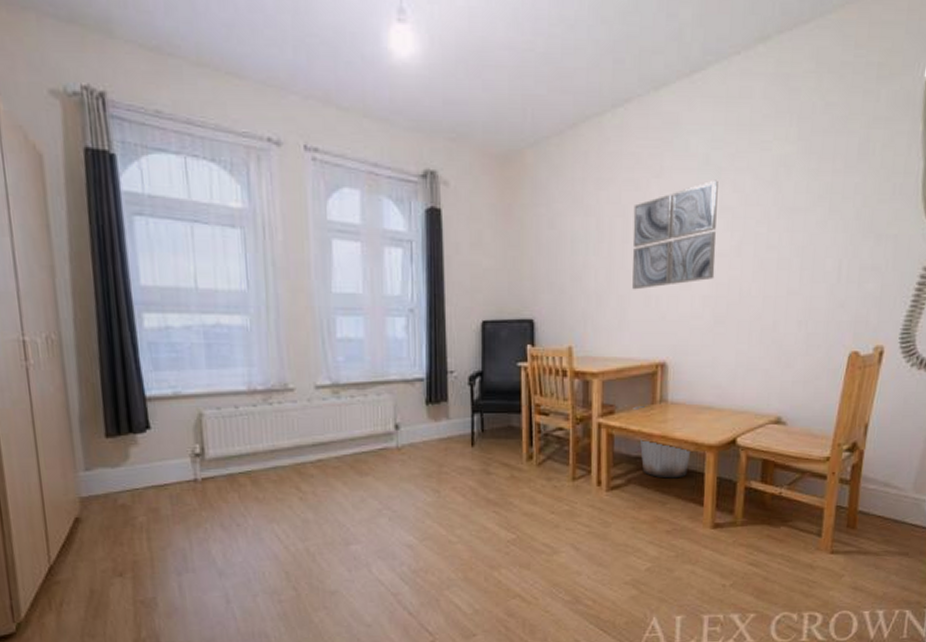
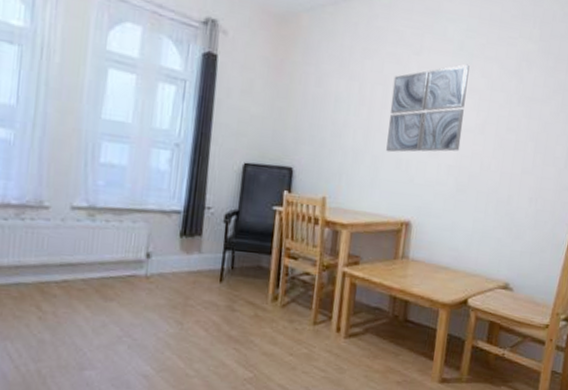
trash can: present [633,405,691,479] -> none [376,259,426,332]

